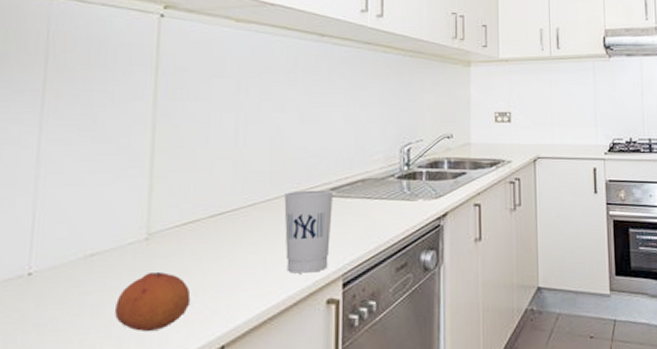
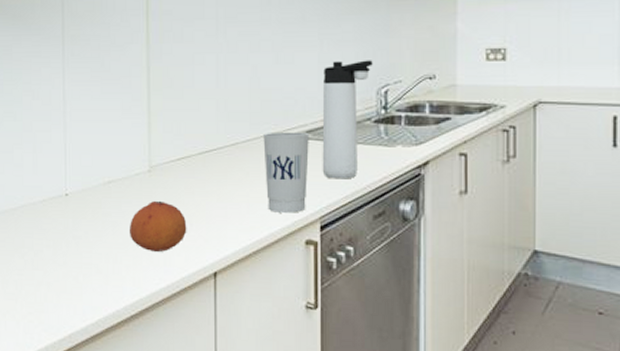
thermos bottle: none [346,121,396,235] -> present [322,60,373,179]

